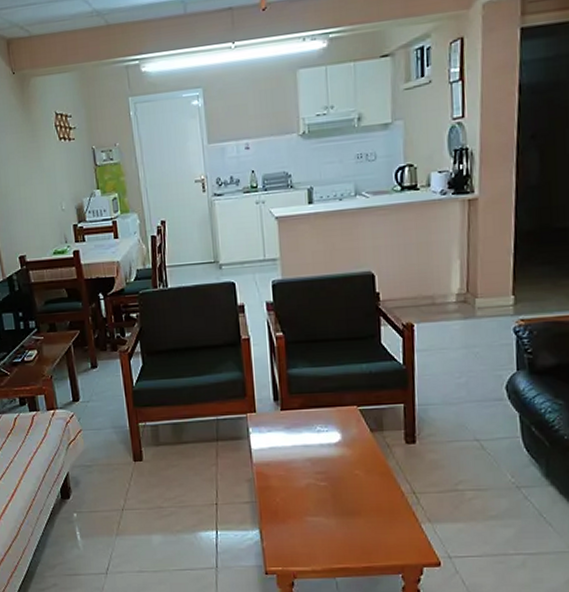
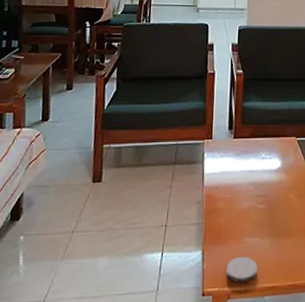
coaster: none [288,536,325,563] -> present [226,256,258,283]

